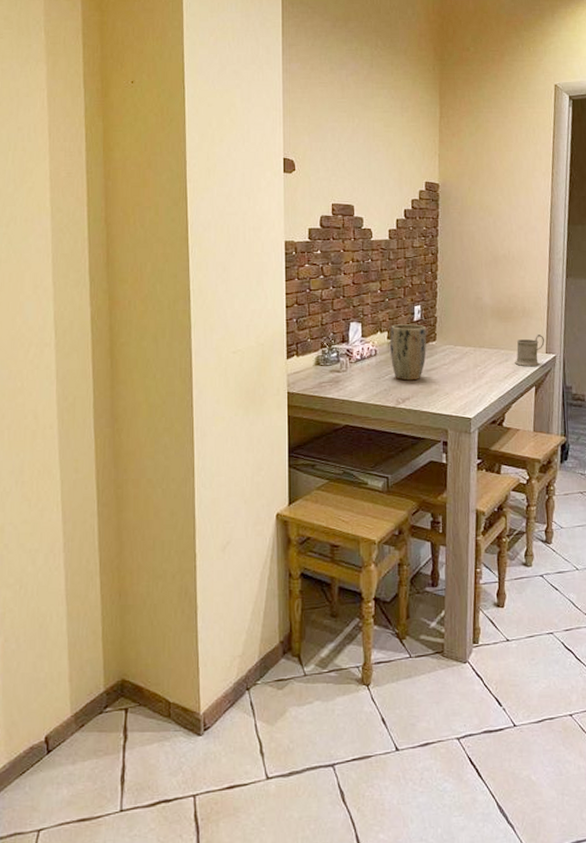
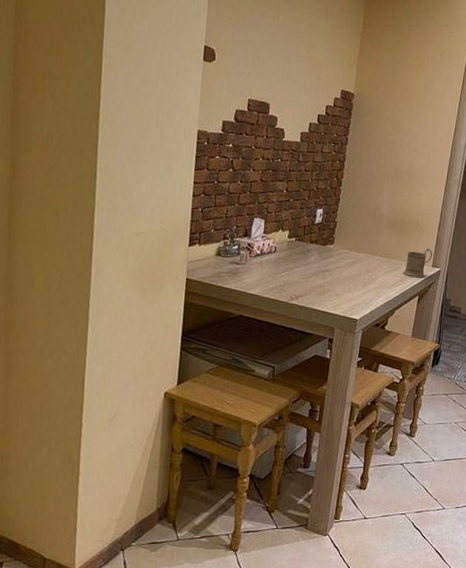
plant pot: present [390,324,427,381] -> none [289,224,326,280]

